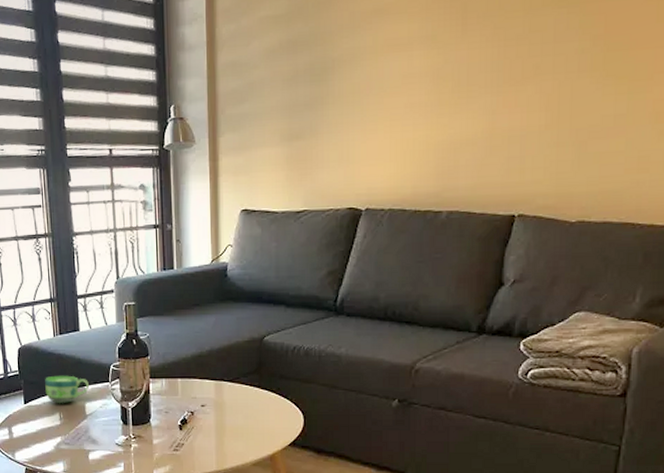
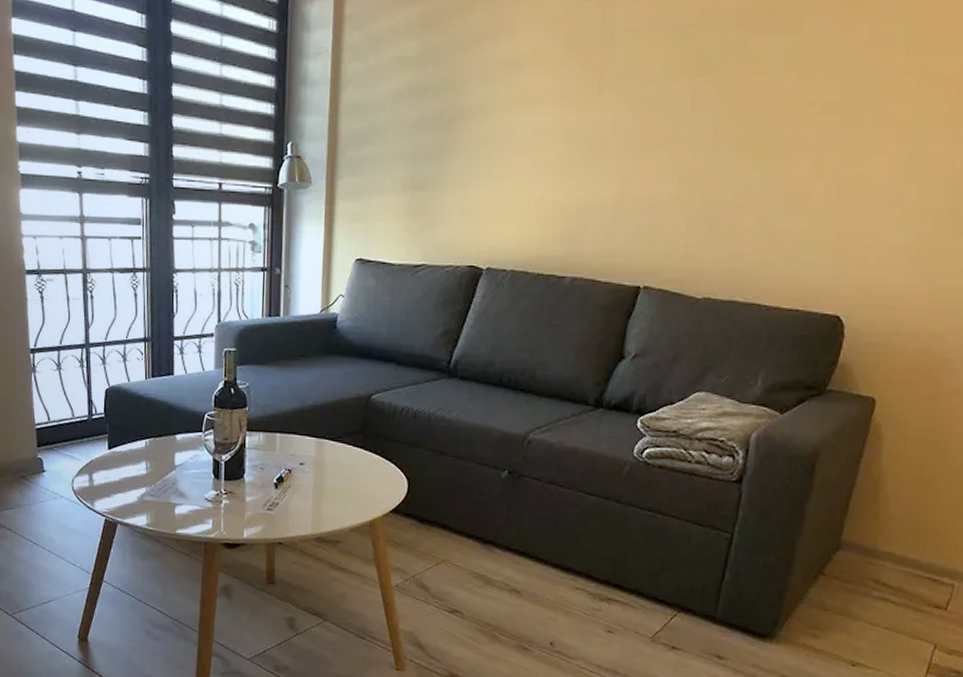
cup: present [45,375,89,403] -> none [132,421,180,452]

